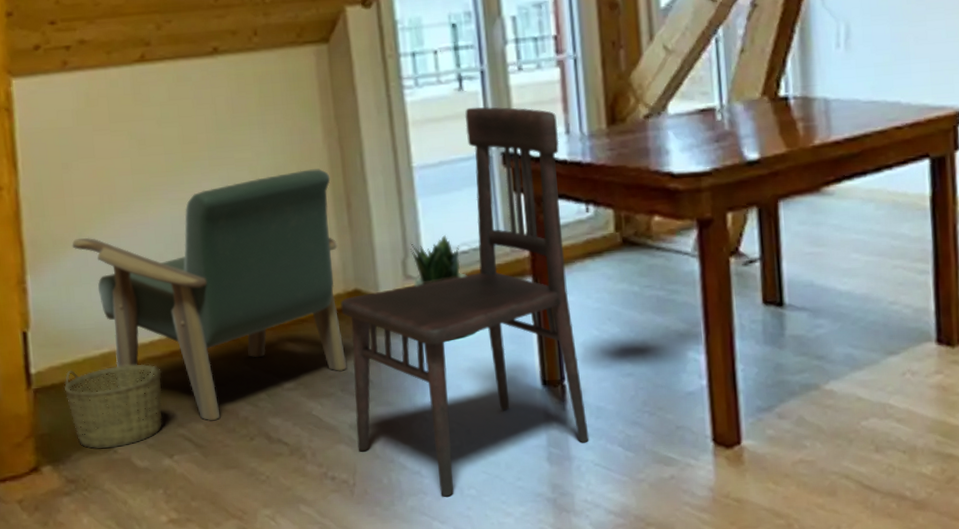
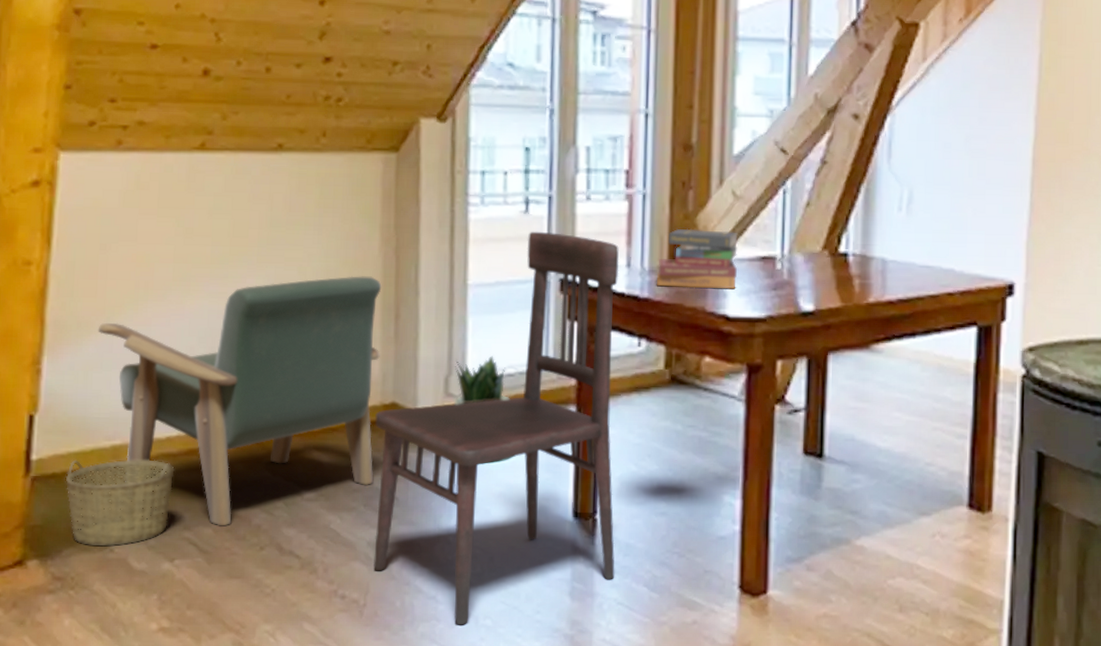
books: none [596,87,678,150] -> present [656,228,738,290]

